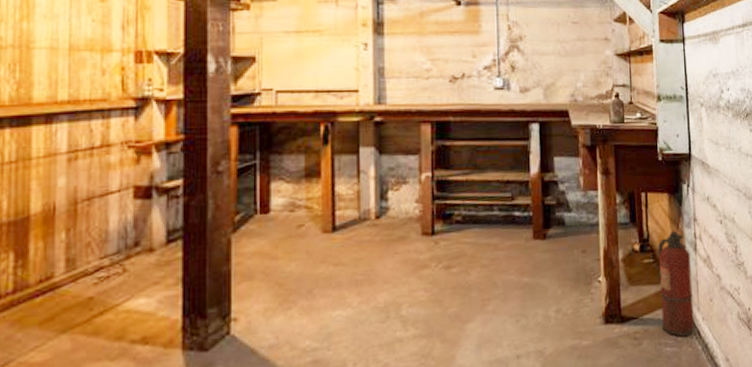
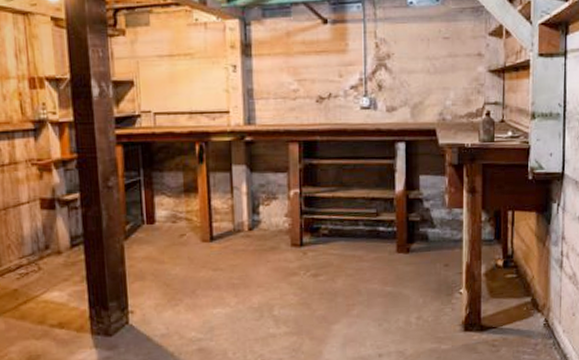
fire extinguisher: present [657,230,695,337] -> none [521,248,556,347]

